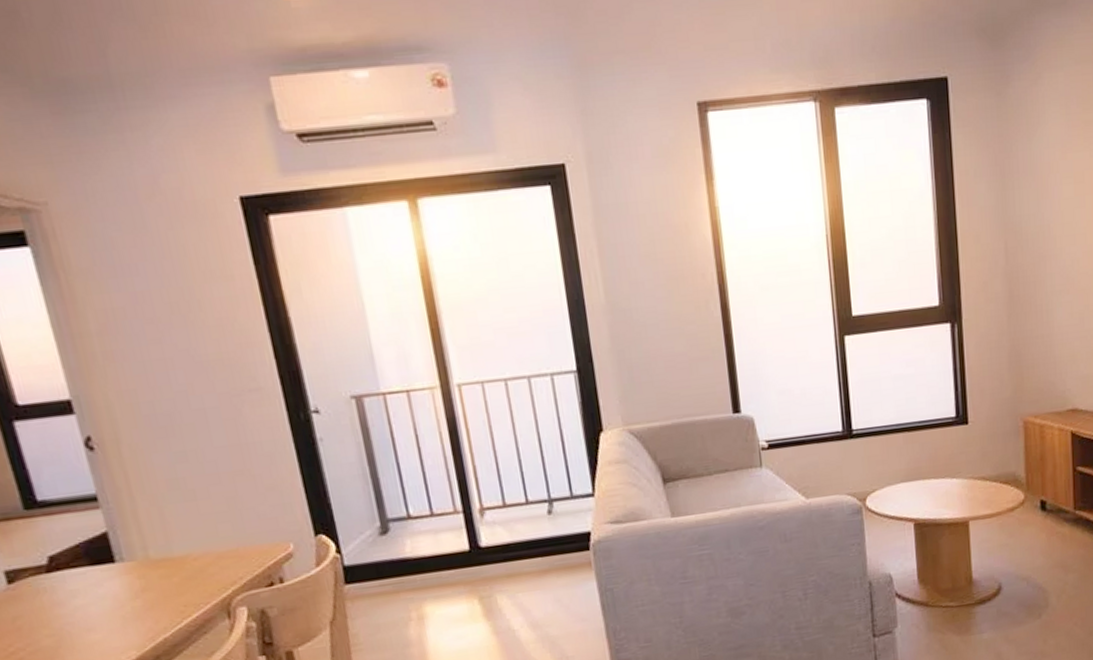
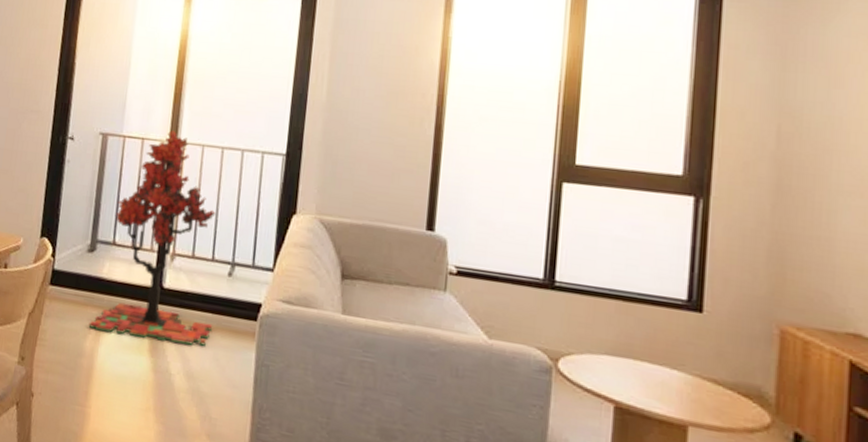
tree: none [399,373,545,615] -> present [88,130,216,346]

